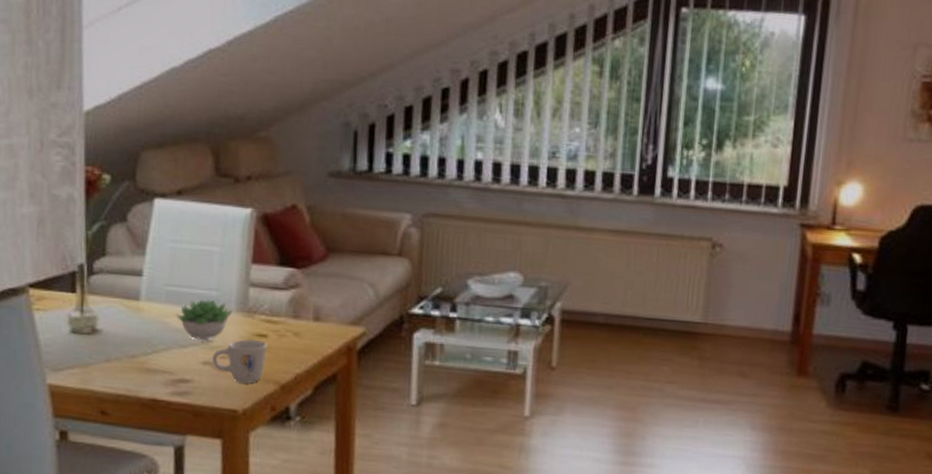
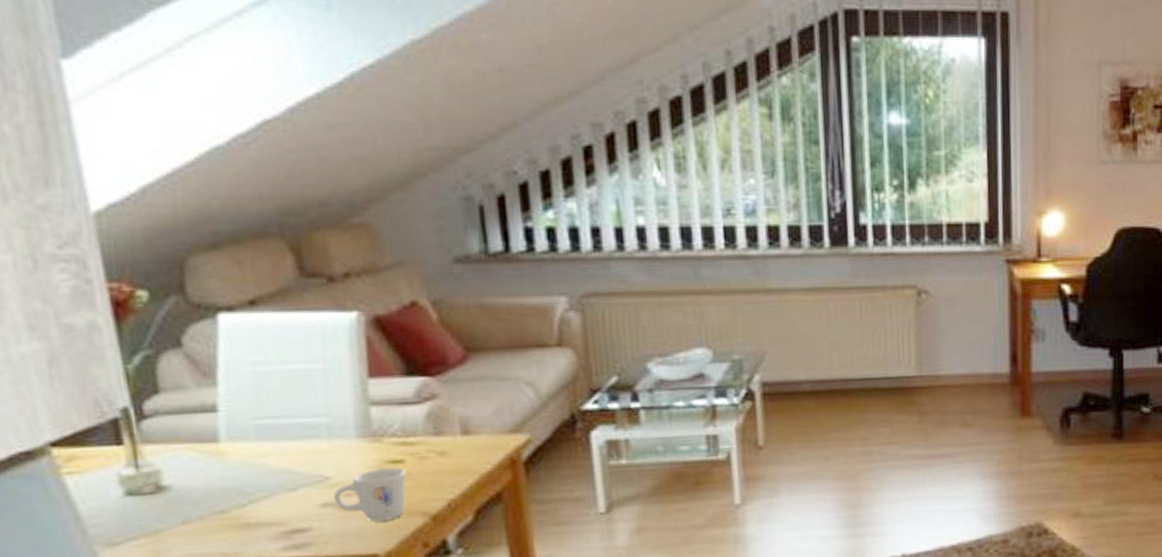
succulent plant: present [176,299,233,341] -> none [274,427,352,479]

